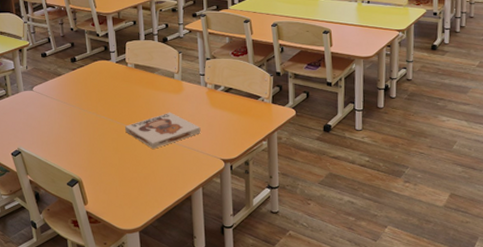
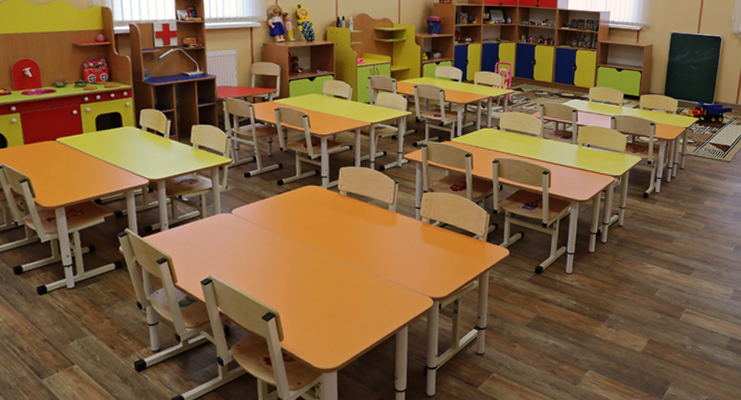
board game: present [124,112,201,149] -> none [330,245,412,283]

